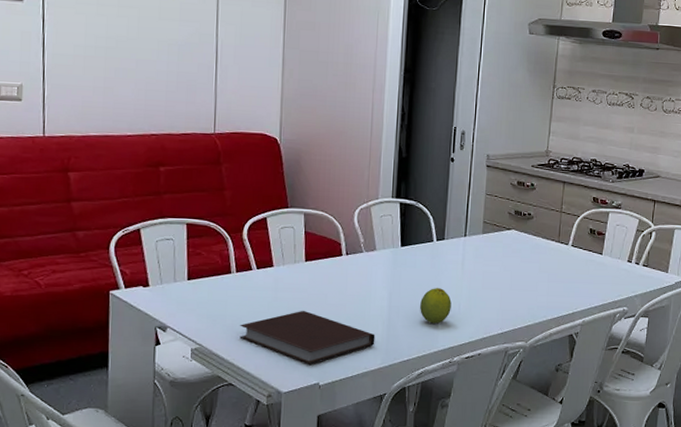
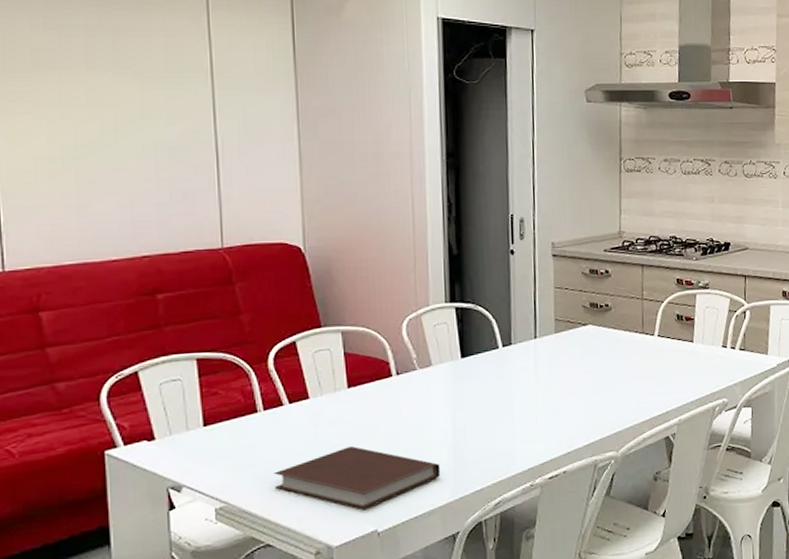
fruit: present [420,288,452,324] -> none [490,401,527,443]

